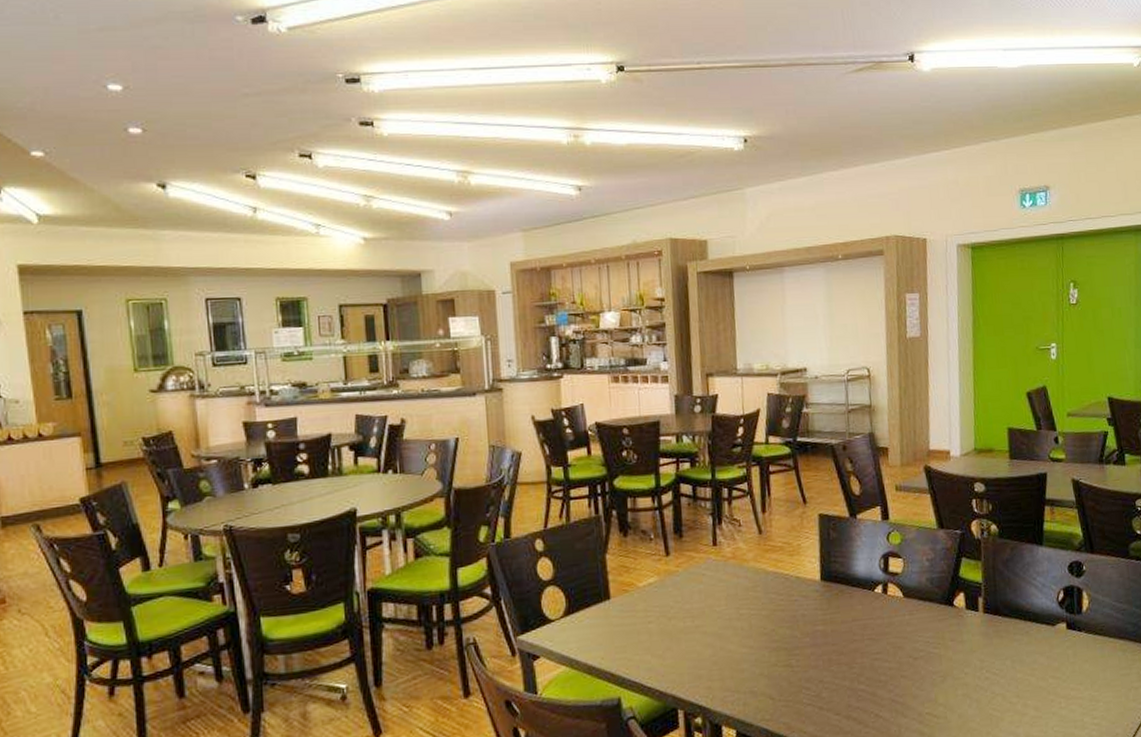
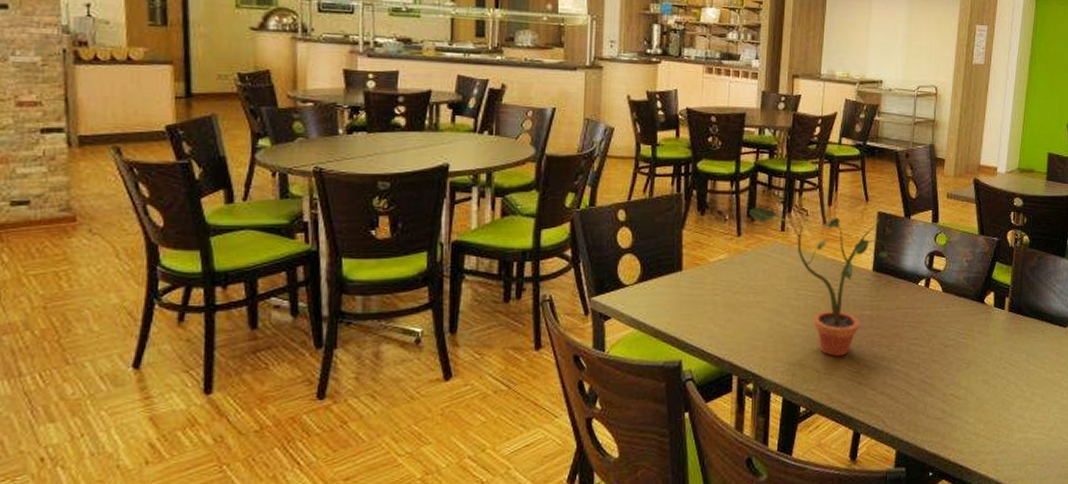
potted plant: none [675,520,837,680] -> present [749,206,889,356]

